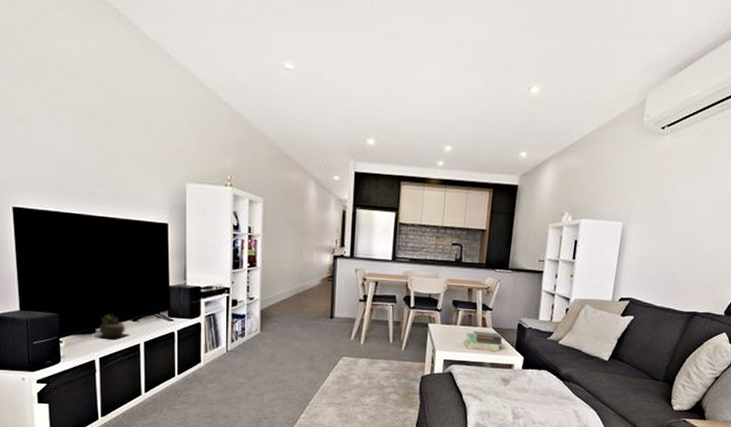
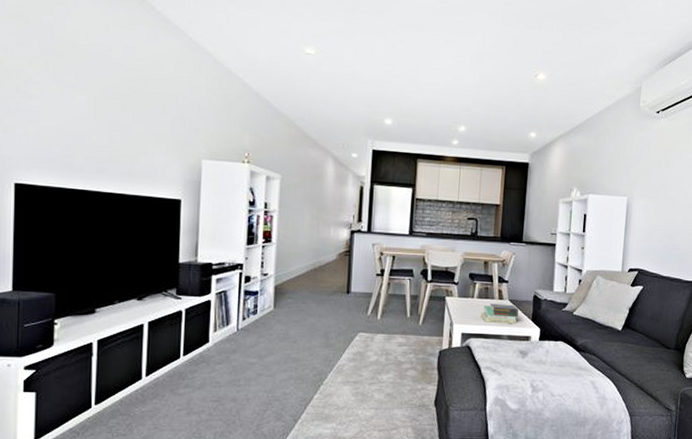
succulent plant: present [94,314,131,340] -> none [93,293,134,321]

